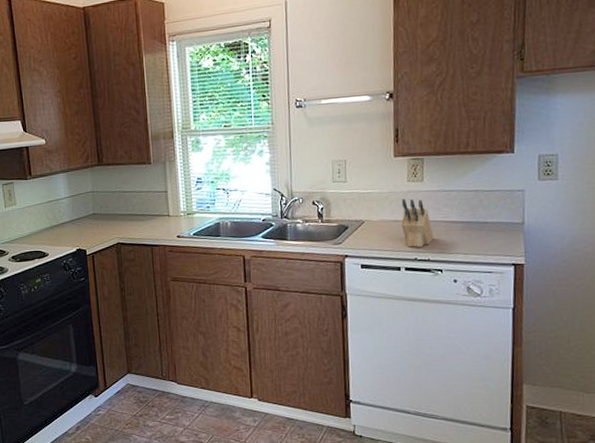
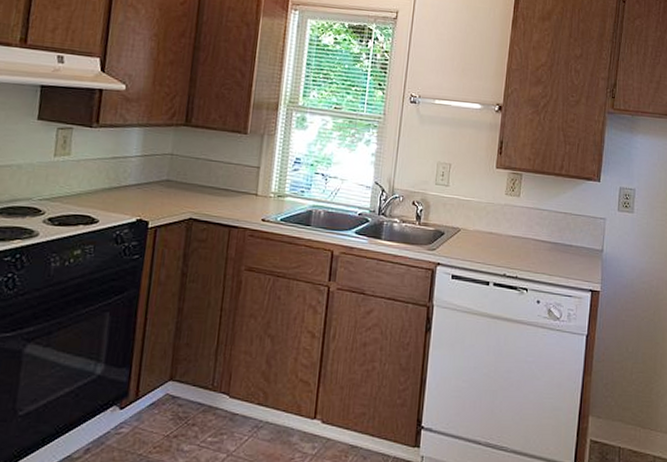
knife block: present [401,198,434,247] -> none [494,211,524,263]

